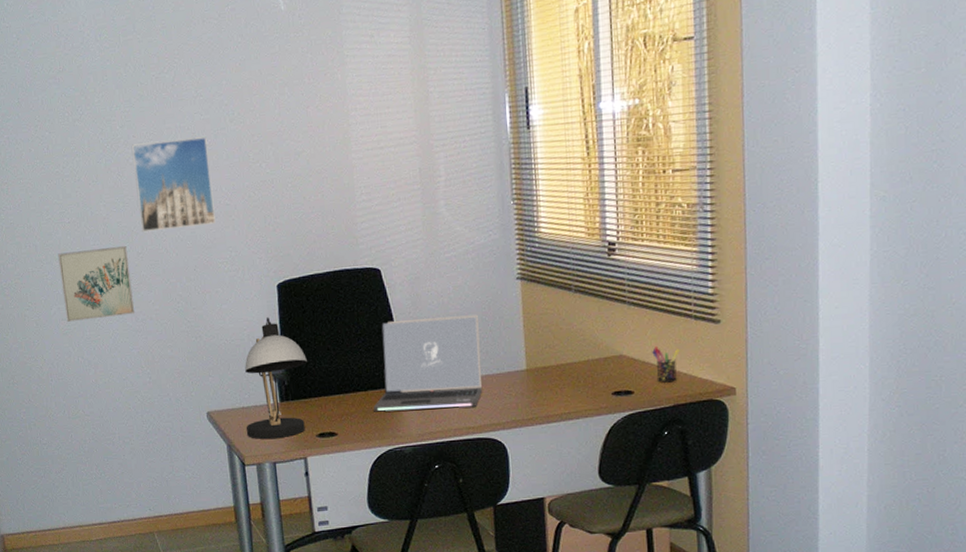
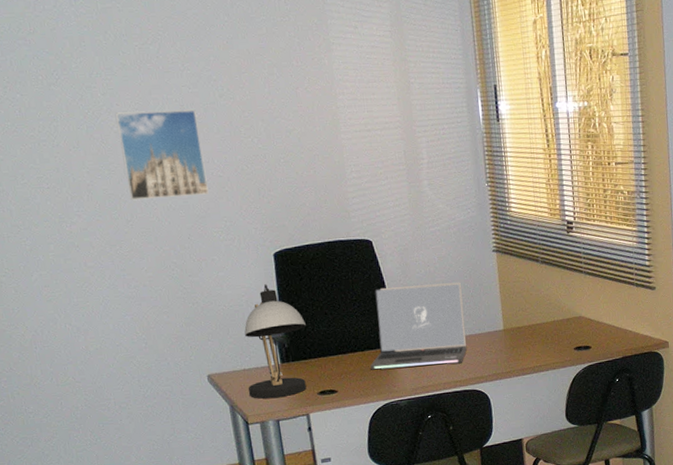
wall art: present [58,246,134,322] -> none [37,213,126,288]
pen holder: present [652,345,680,383] -> none [604,308,626,339]

